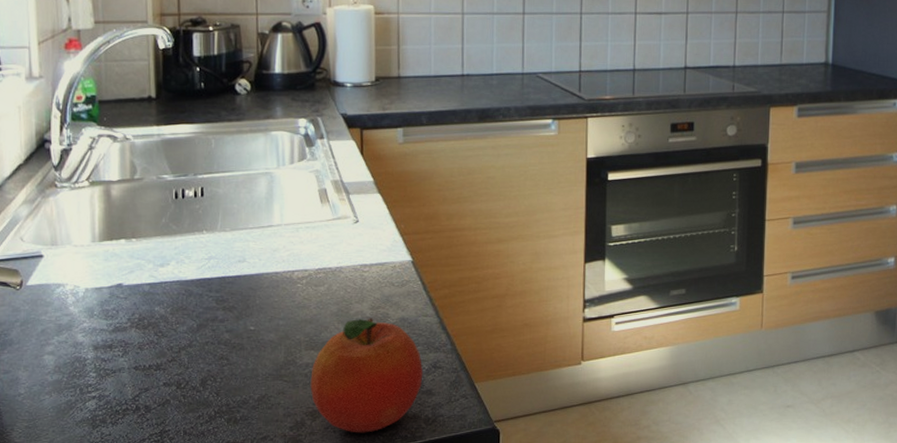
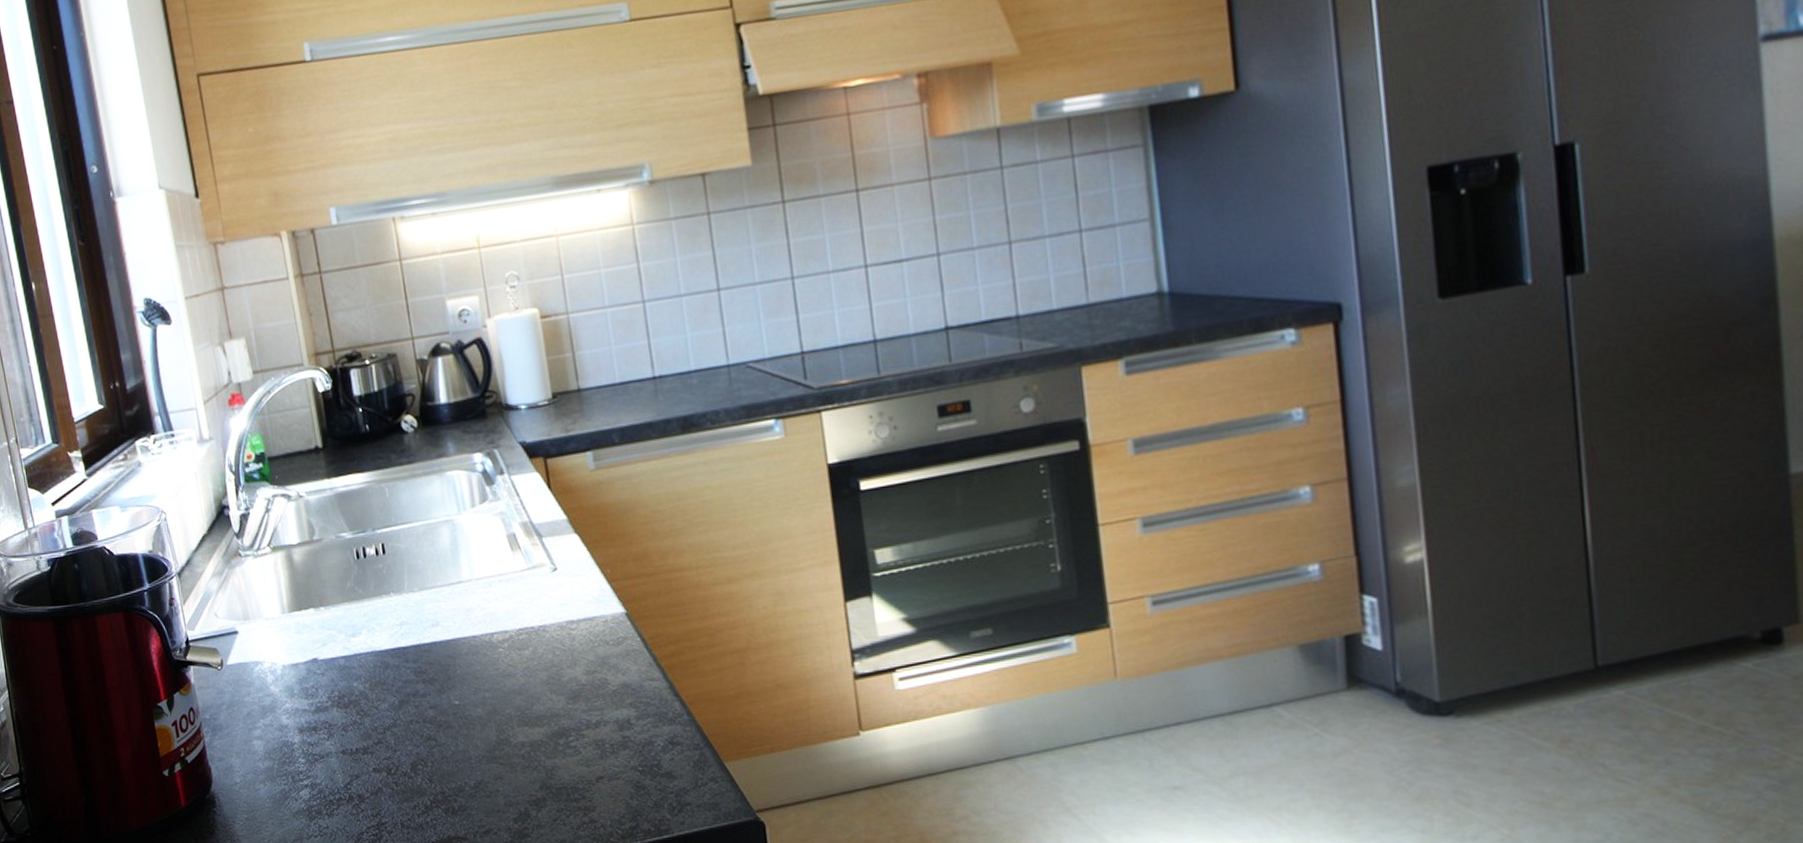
fruit: present [310,318,423,433] -> none [528,685,660,826]

